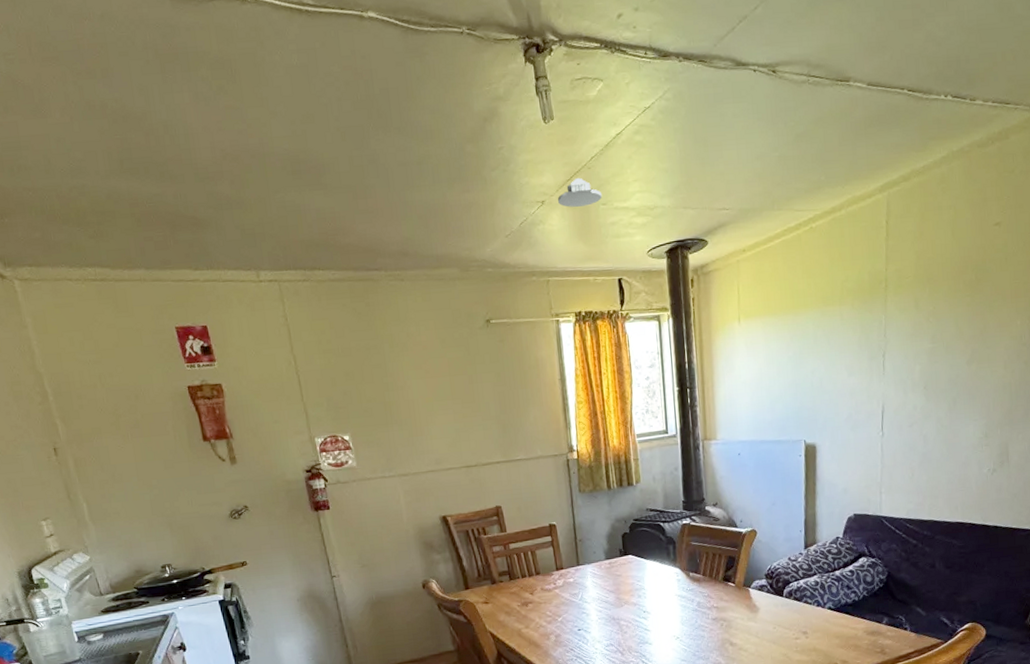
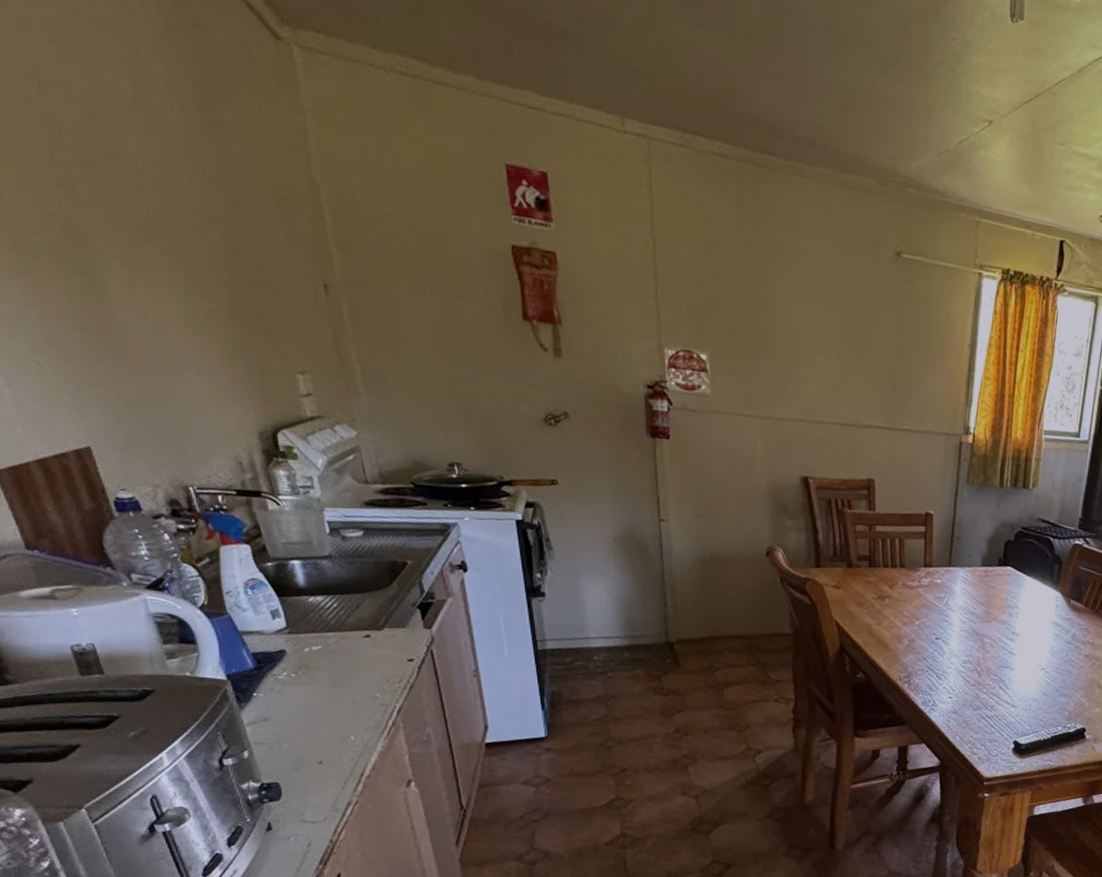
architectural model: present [557,177,602,207] -> none [1008,102,1062,141]

